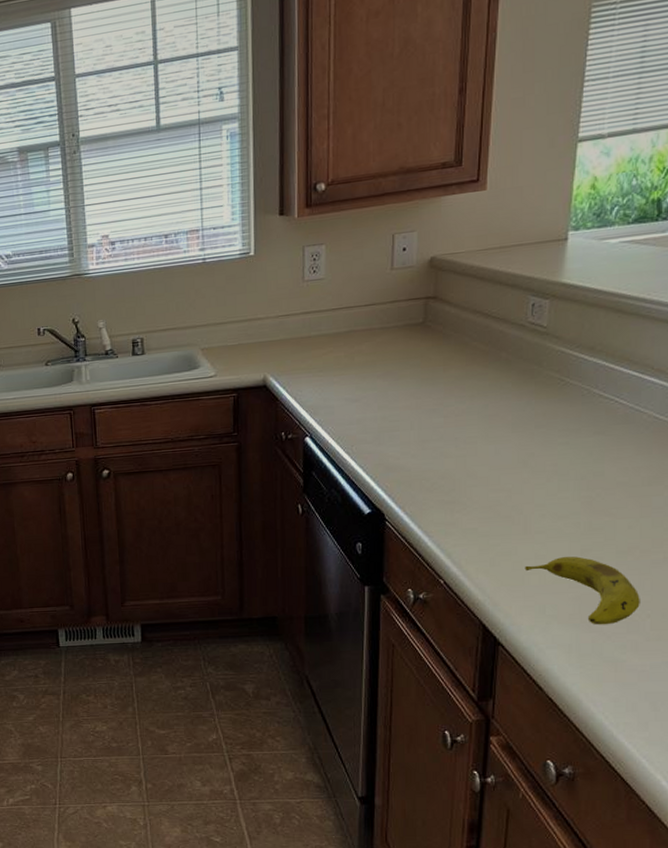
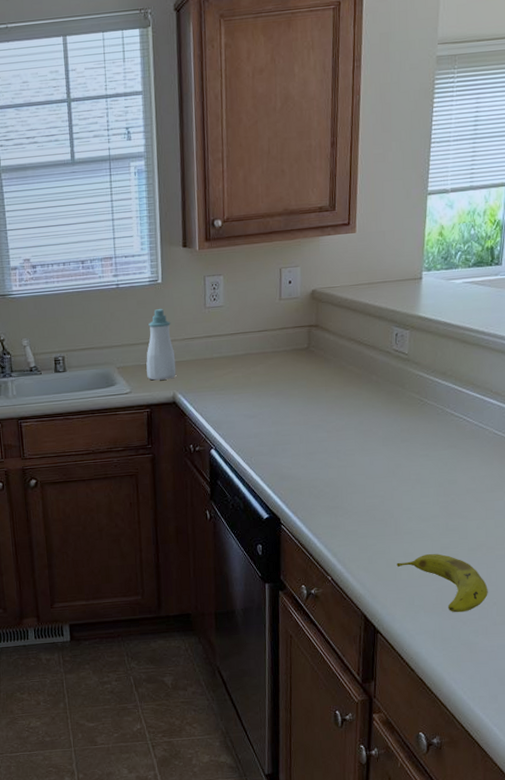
soap bottle: none [234,283,268,362] -> present [146,308,176,380]

